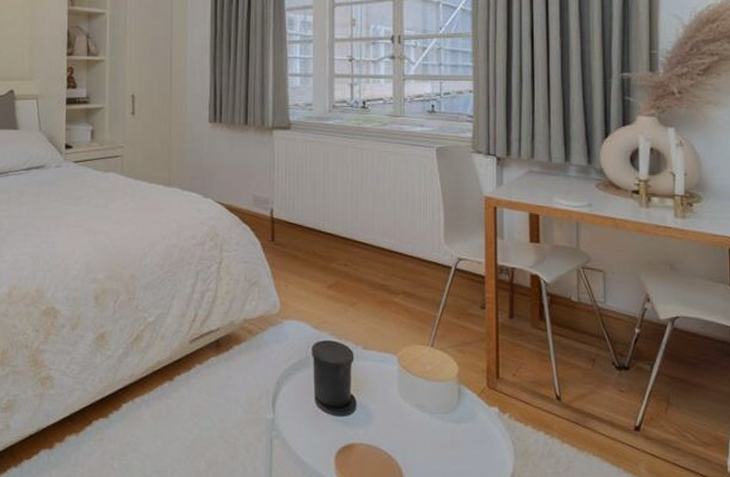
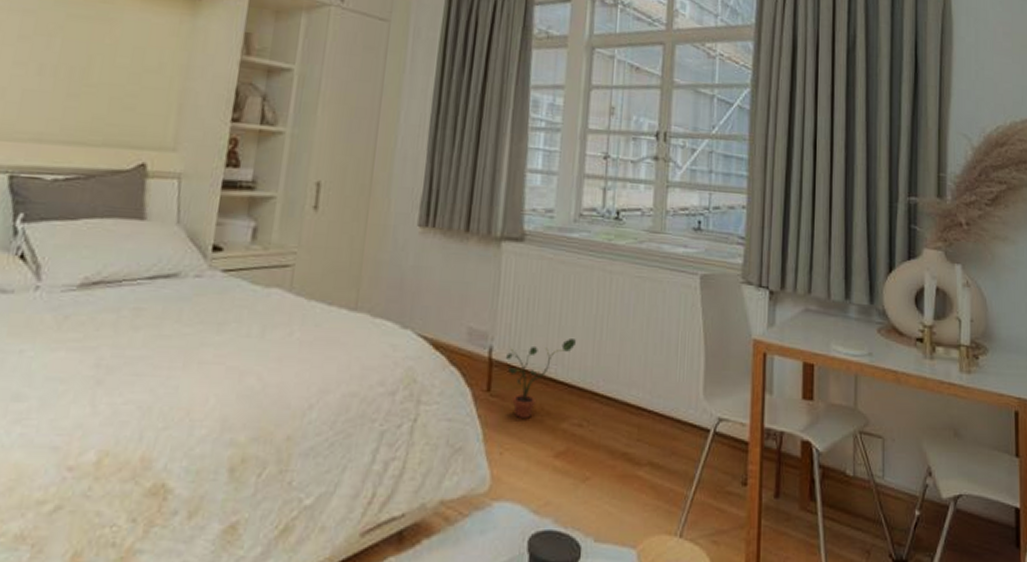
potted plant: none [284,201,337,260] -> present [506,339,576,418]

